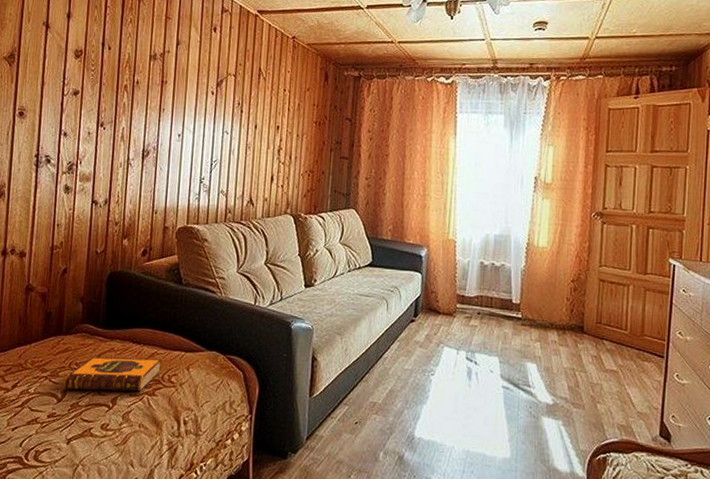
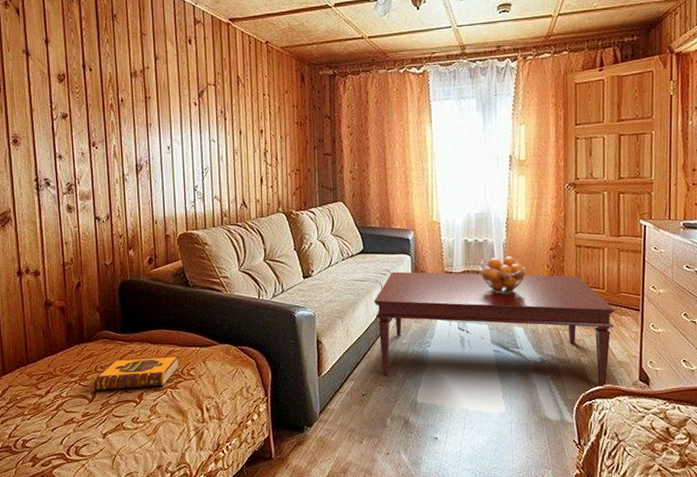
coffee table: none [377,289,638,441] -> present [373,271,616,388]
fruit basket: none [493,284,545,325] -> present [479,256,527,294]

